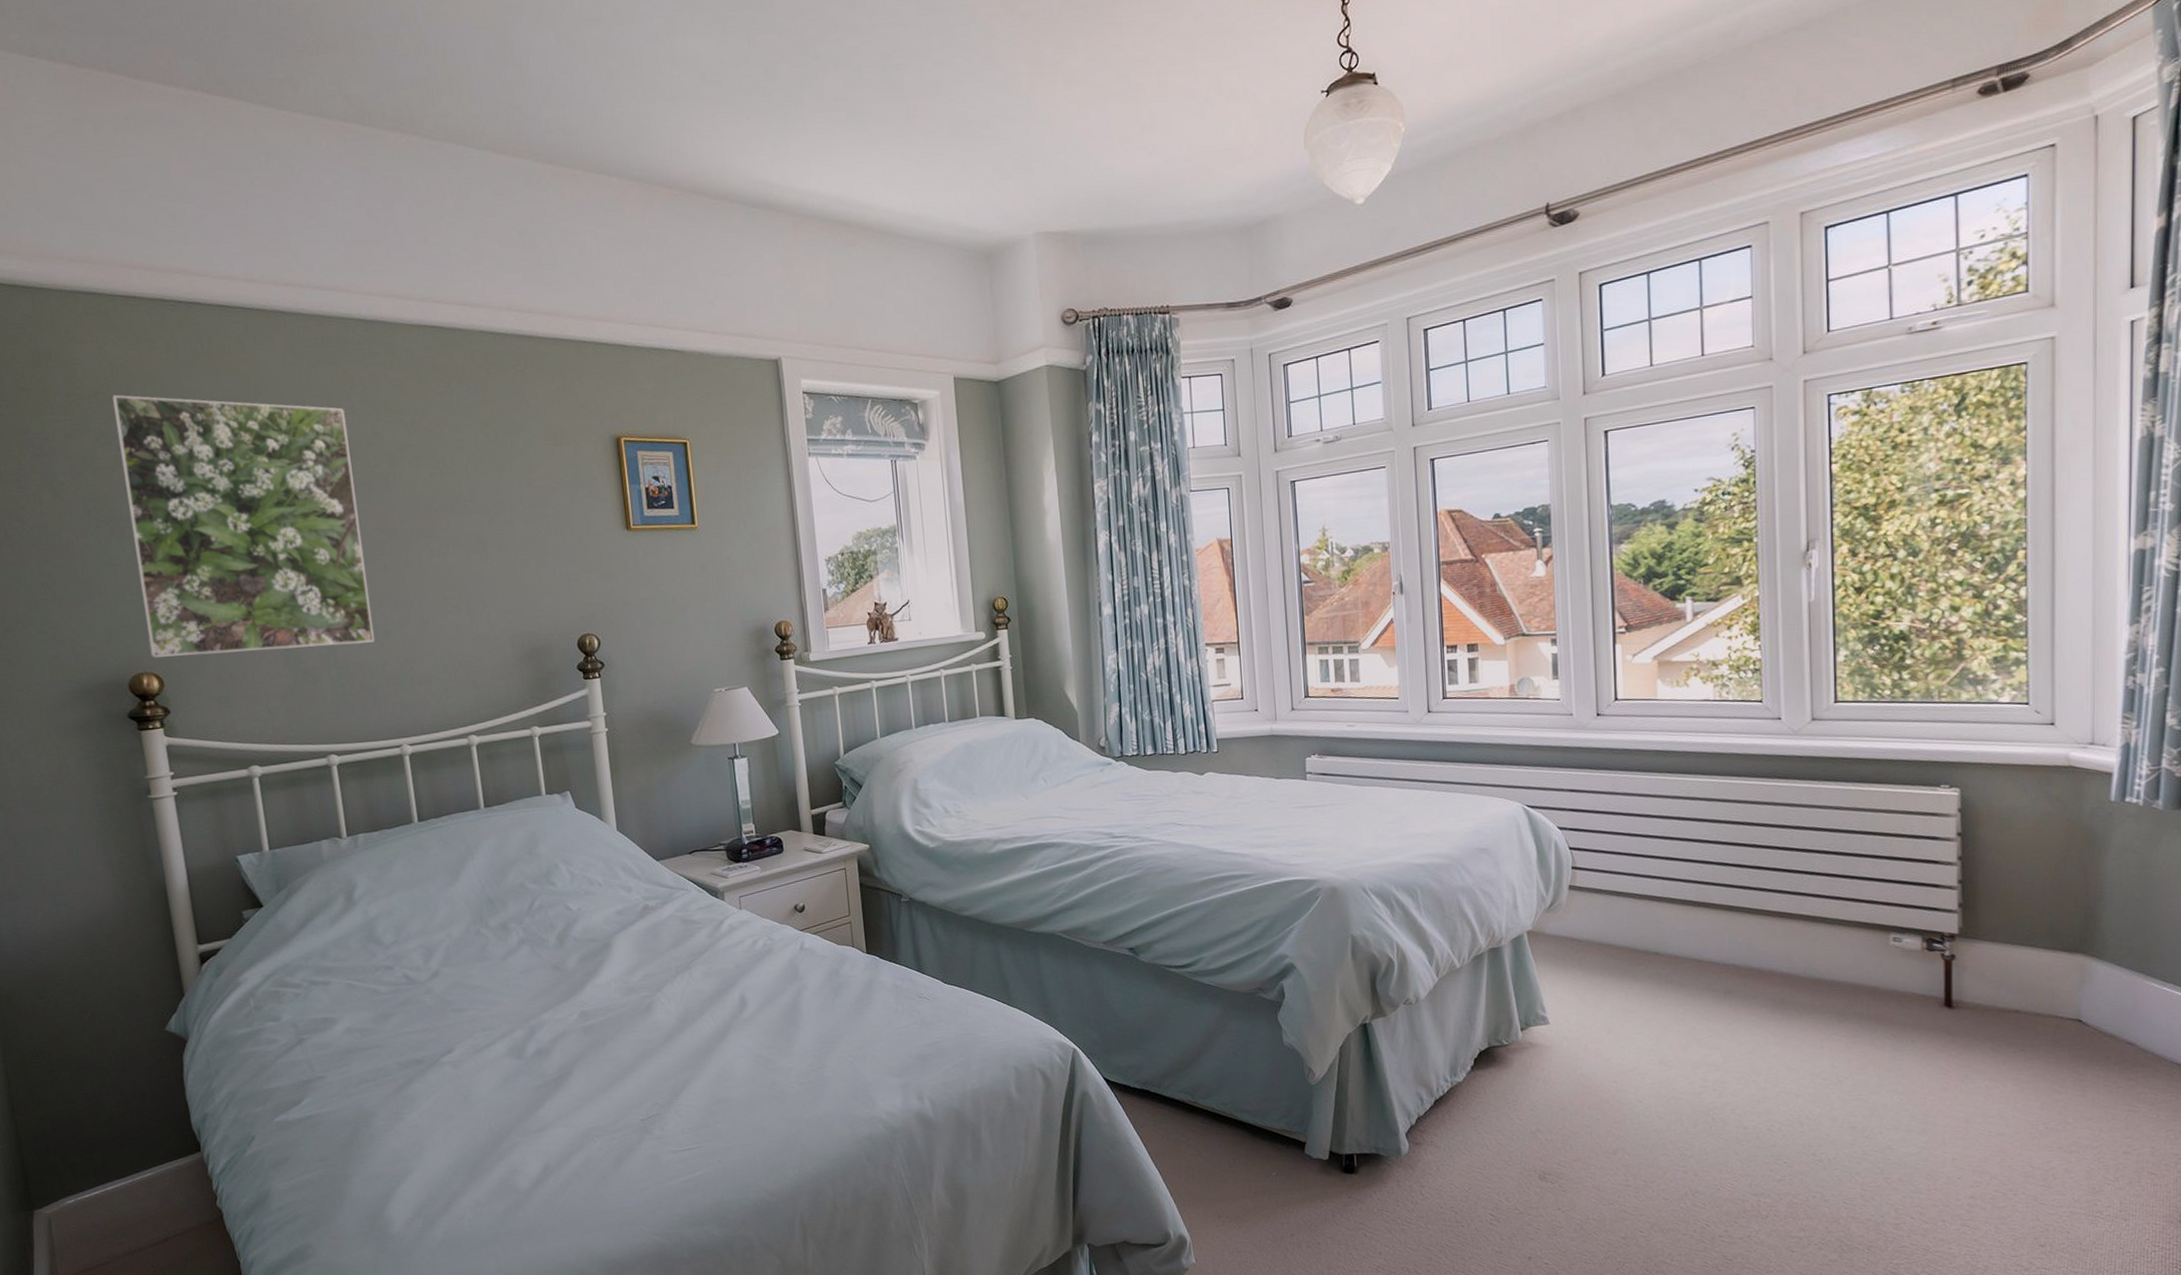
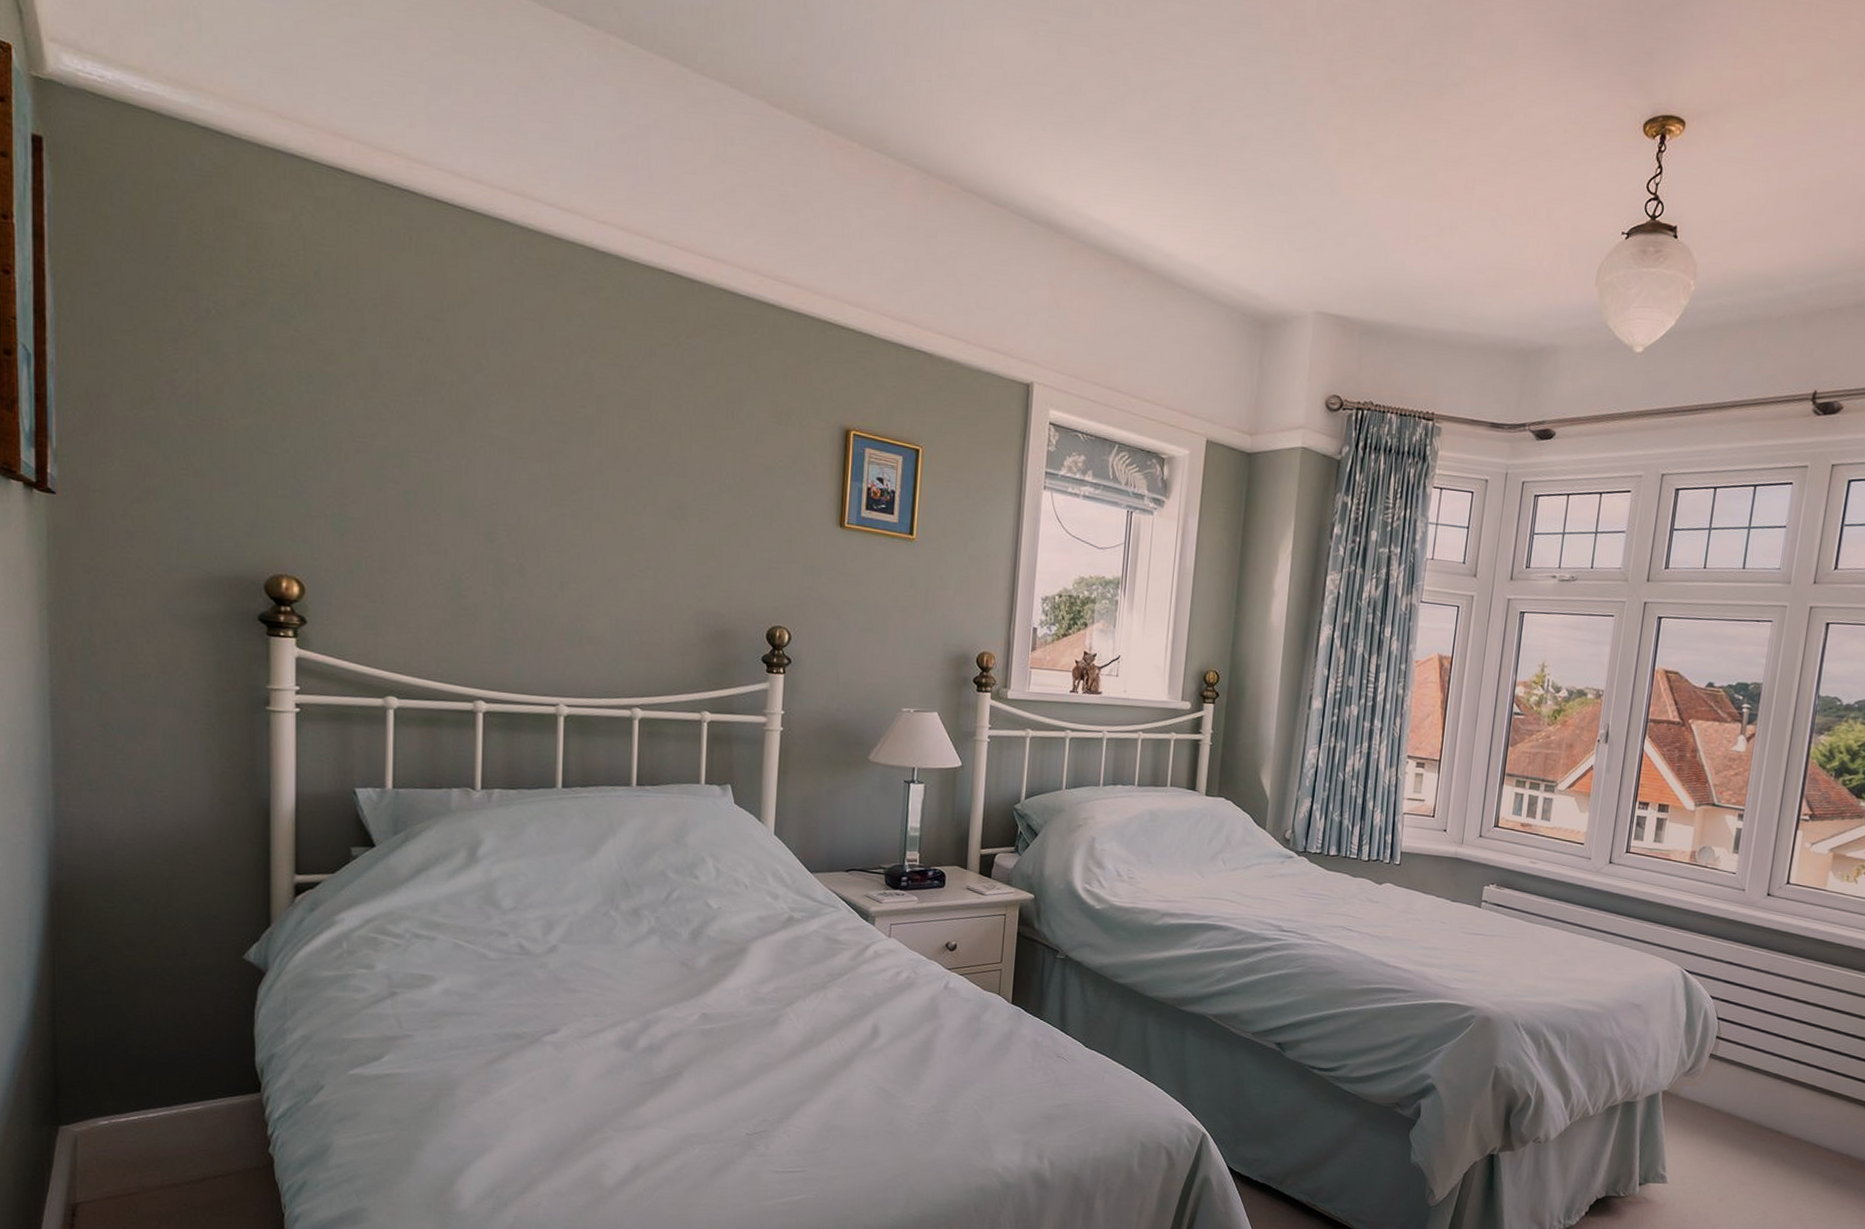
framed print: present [111,394,374,658] -> none [295,270,557,591]

